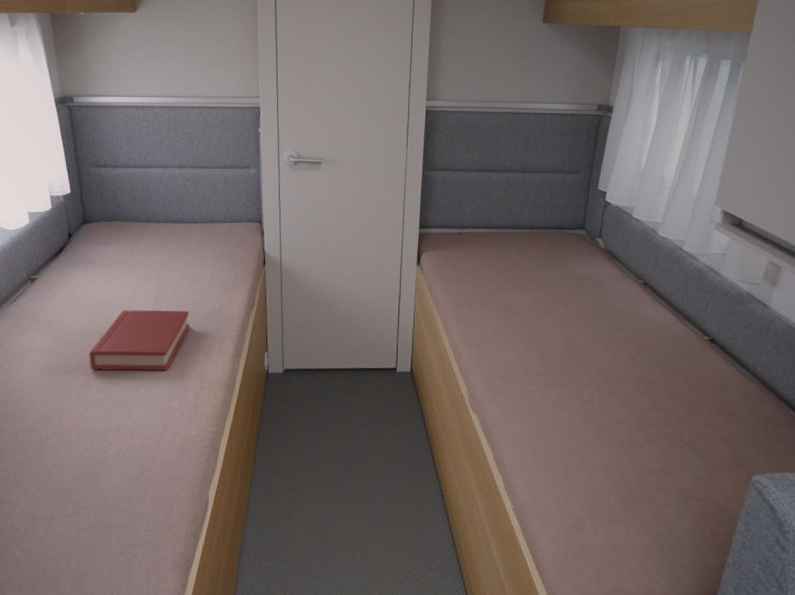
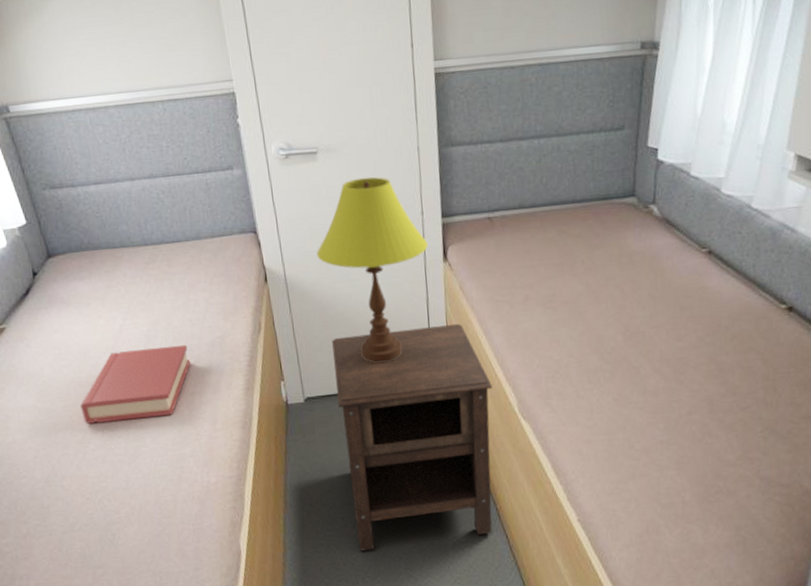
table lamp: none [310,187,405,347] -> present [316,176,428,364]
nightstand: none [311,319,448,515] -> present [332,323,492,551]

